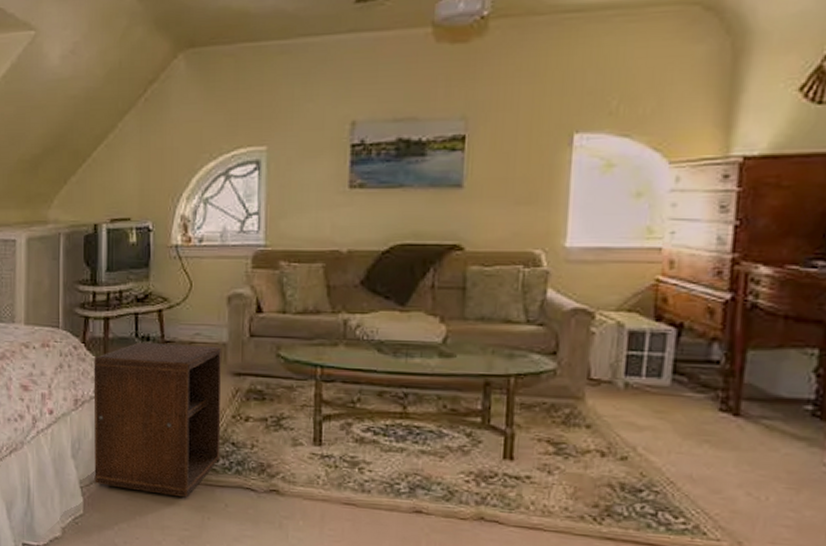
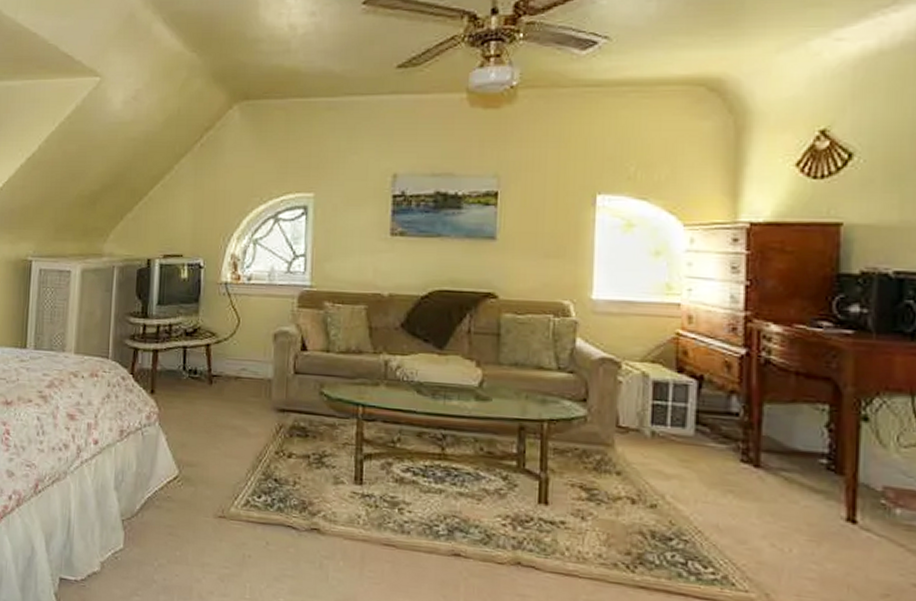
nightstand: present [93,343,222,498] -> none [136,376,266,534]

